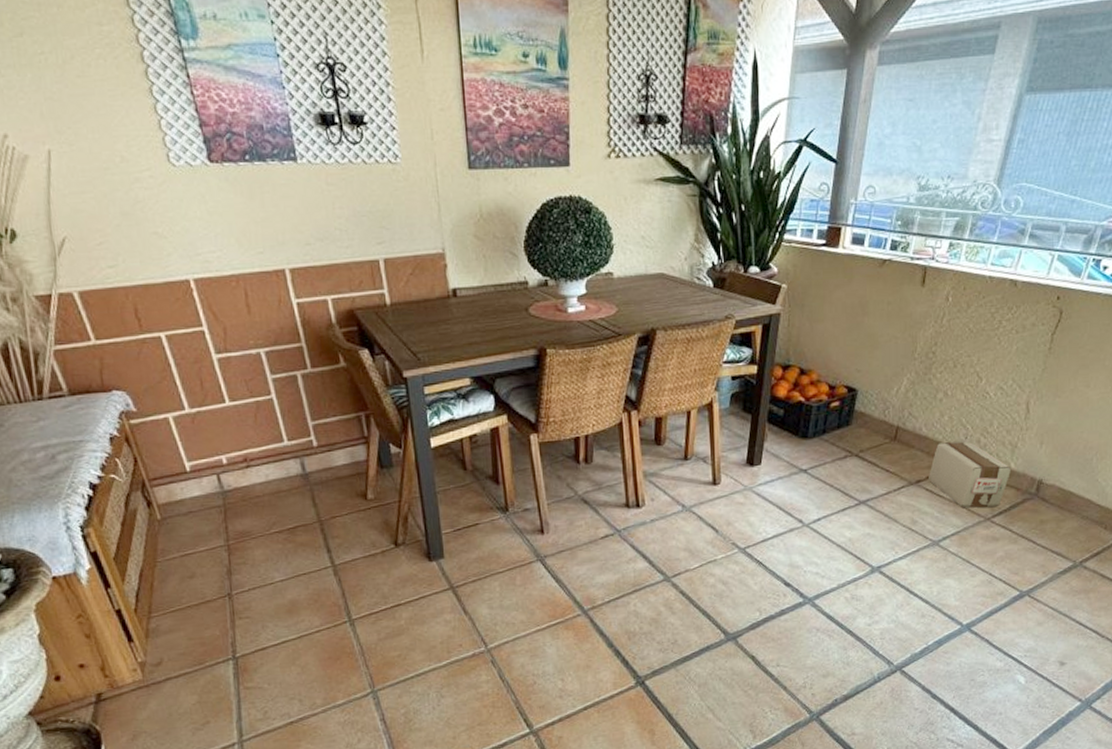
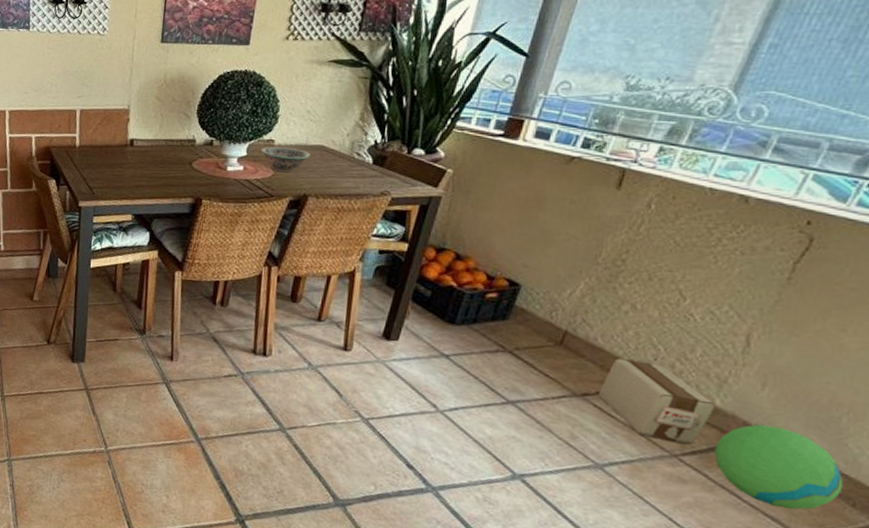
decorative bowl: none [600,278,653,308] -> present [260,146,311,173]
ball: none [1014,476,1098,543] -> present [714,424,844,510]

